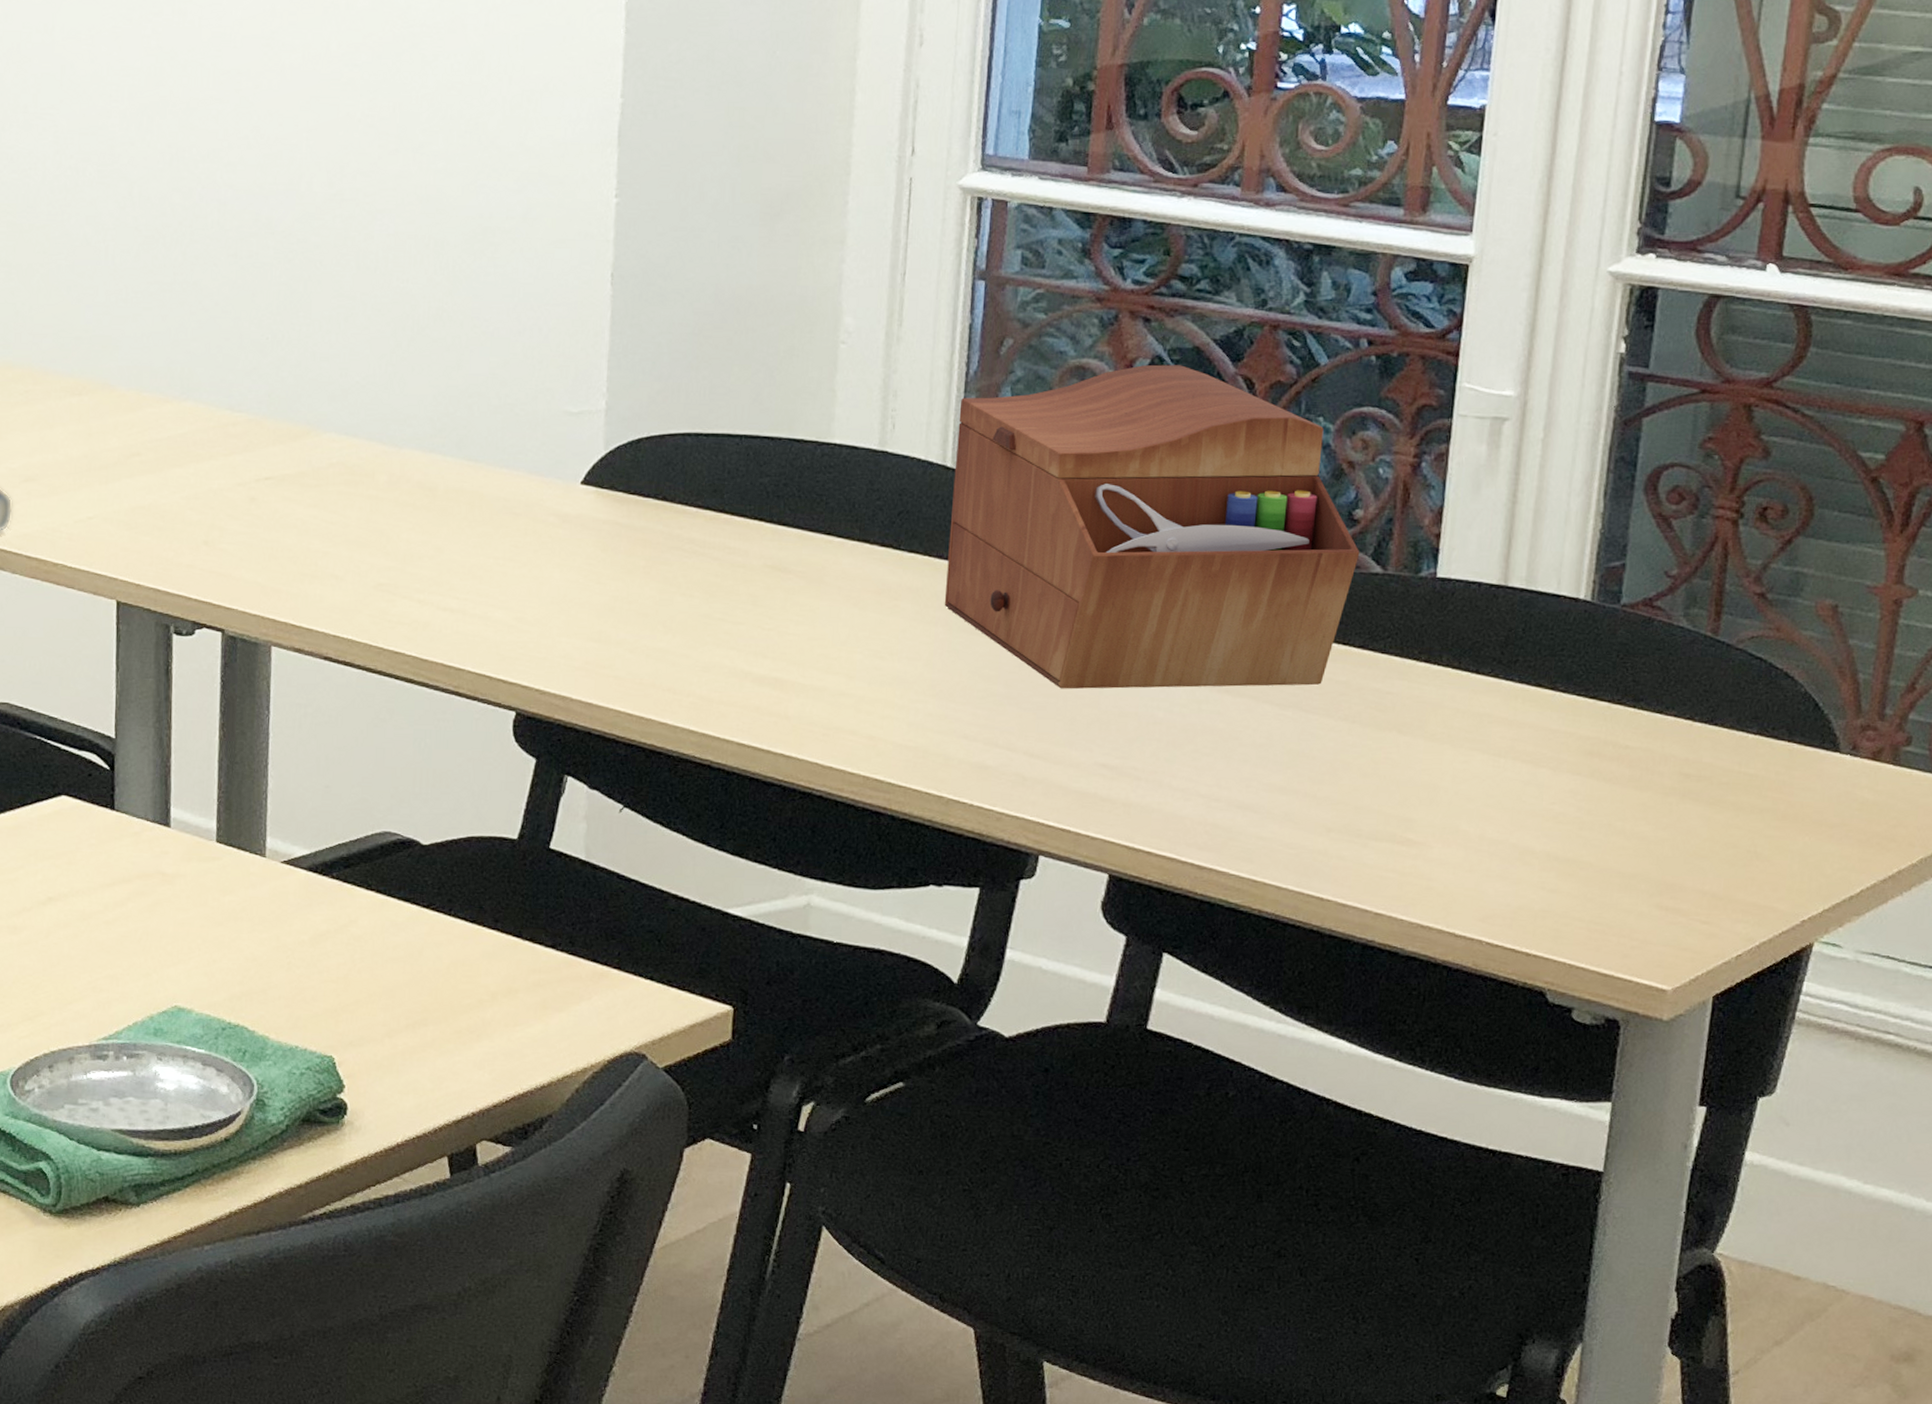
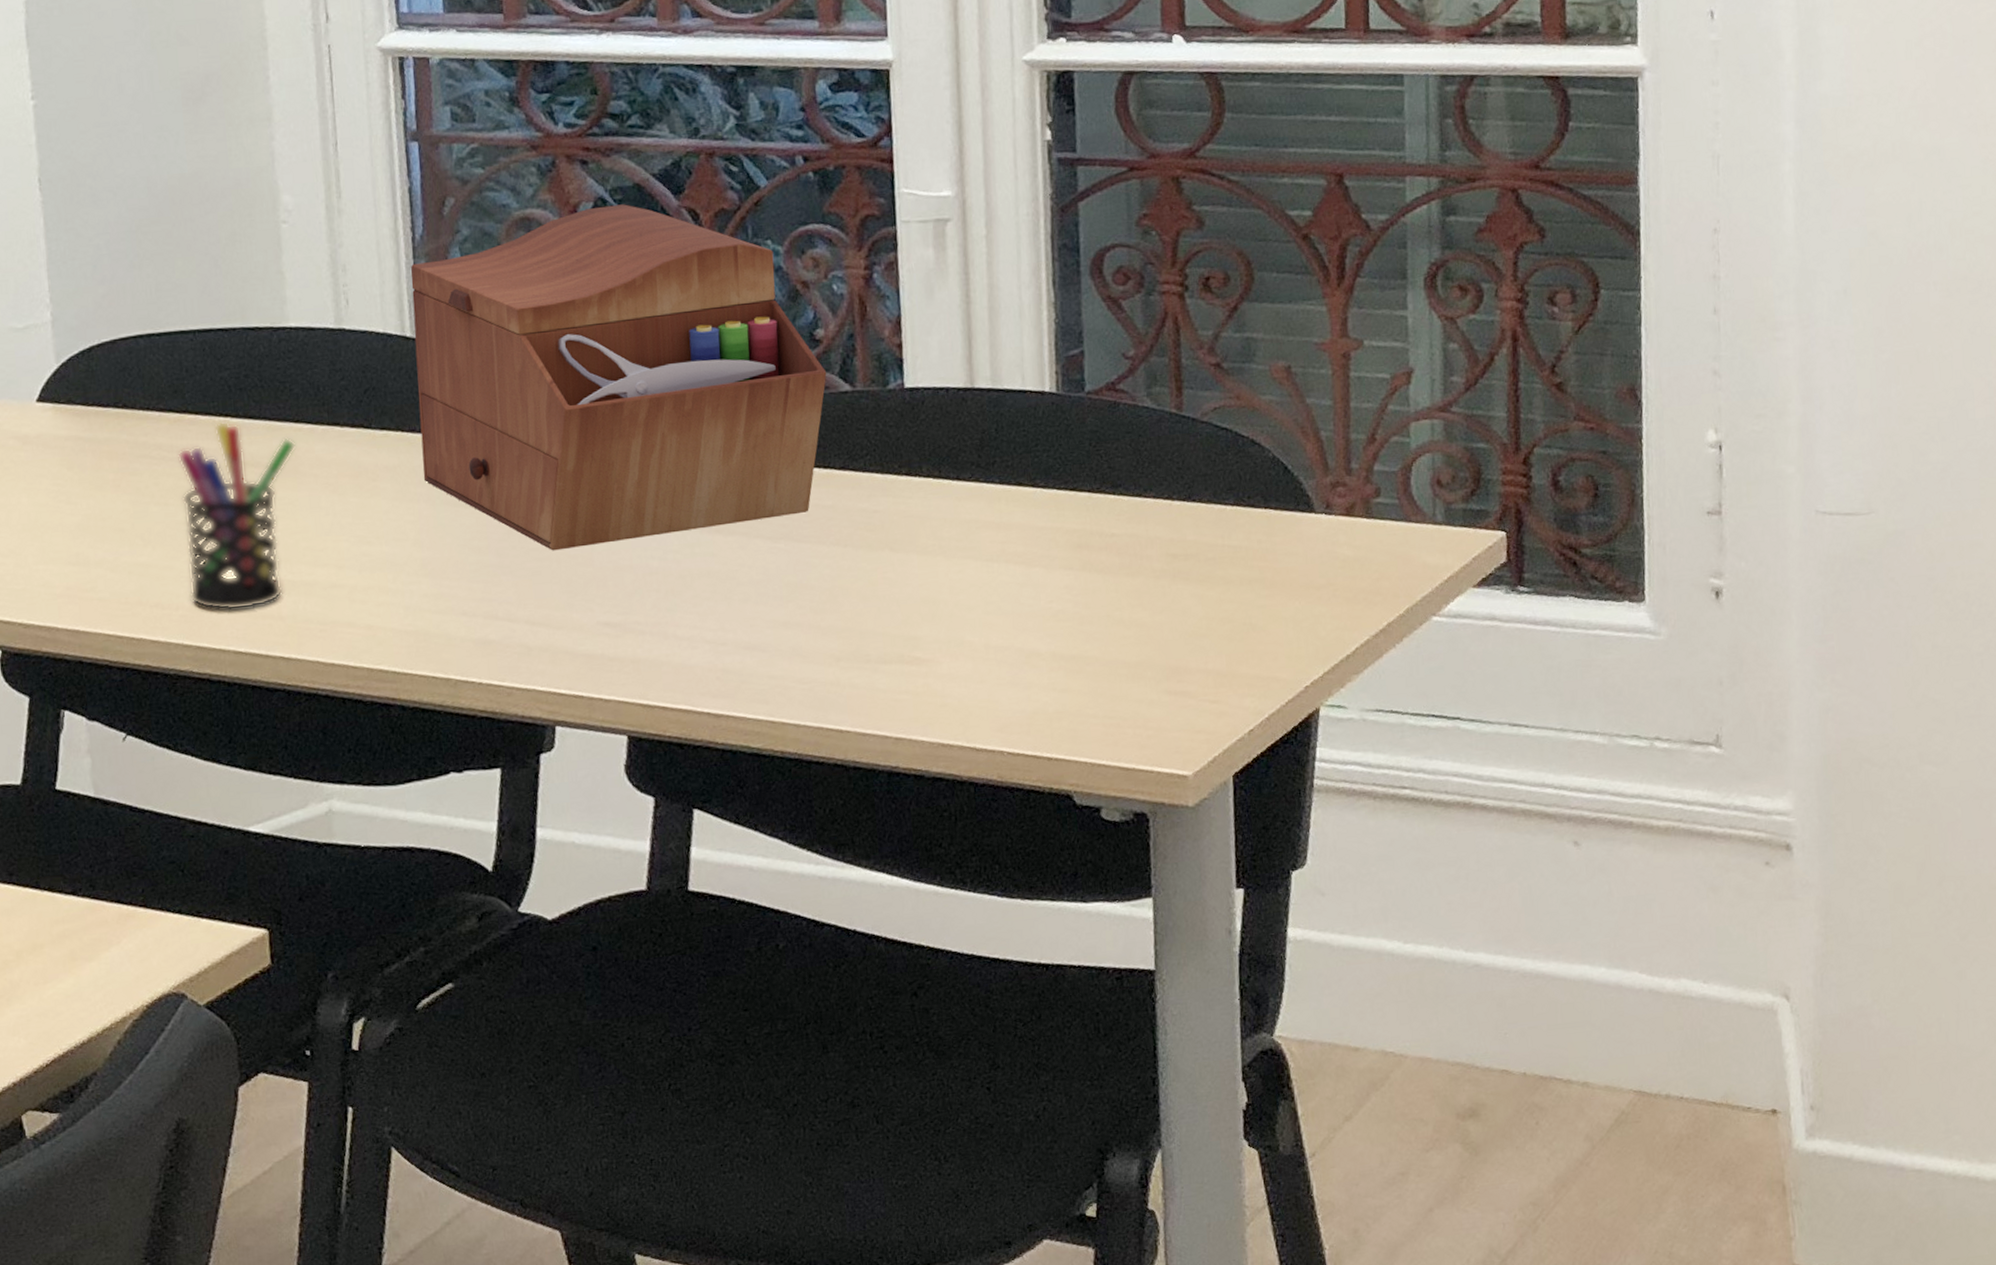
pen holder: none [702,525,825,705] -> present [178,421,297,611]

